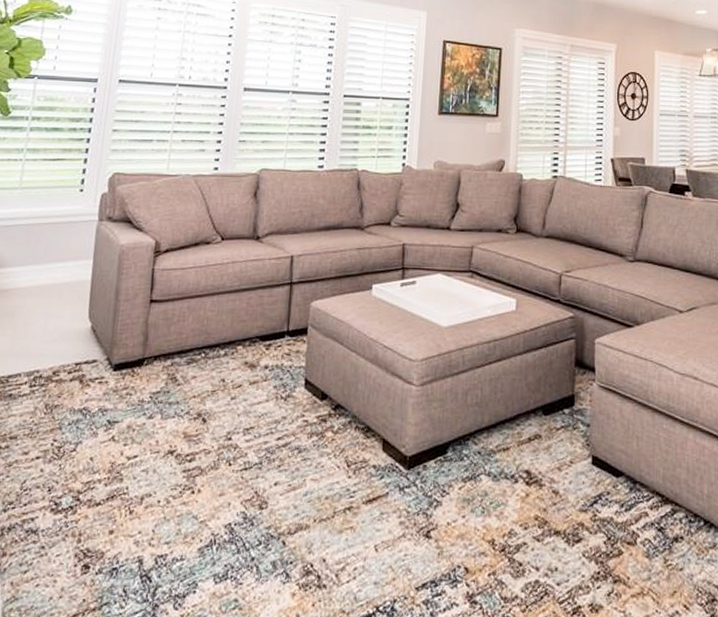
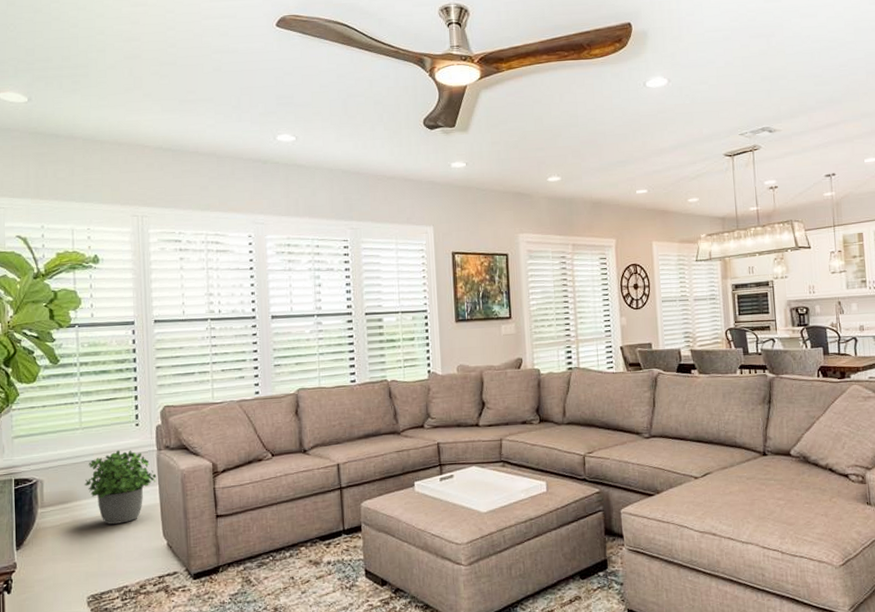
potted plant: none [12,216,93,299] -> present [85,450,157,525]

